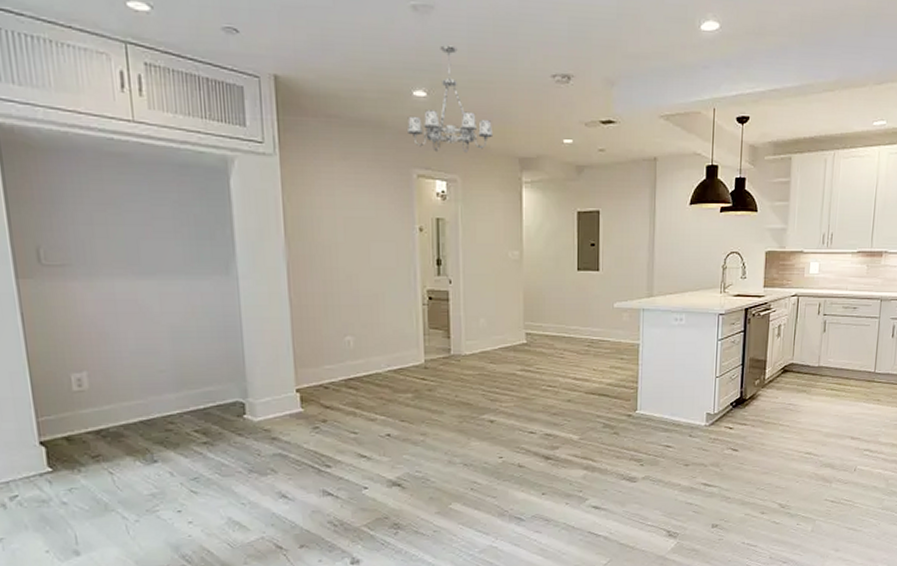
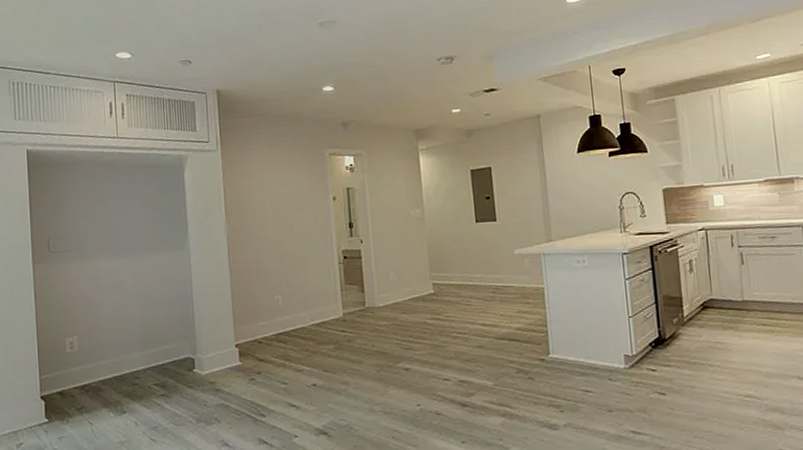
chandelier: present [406,45,494,152] -> none [319,48,391,133]

